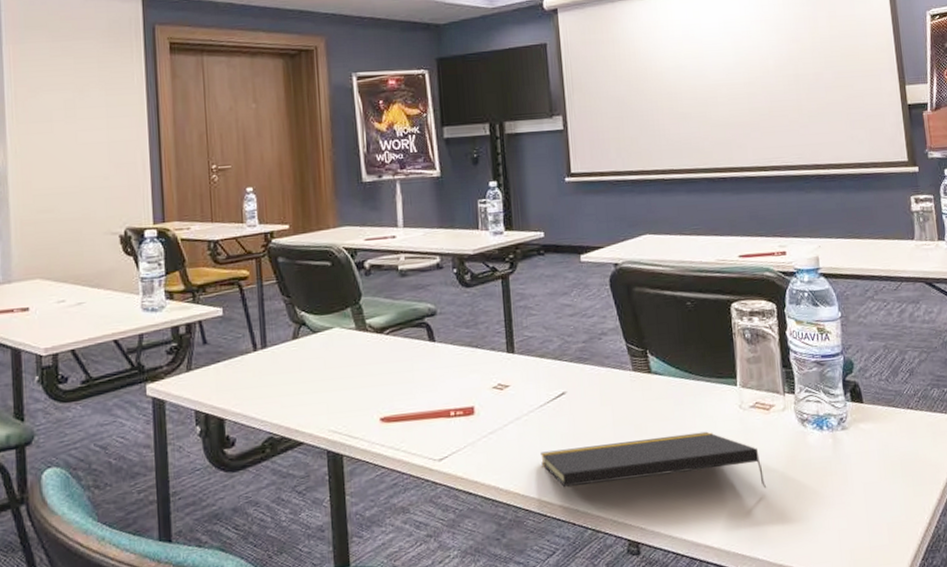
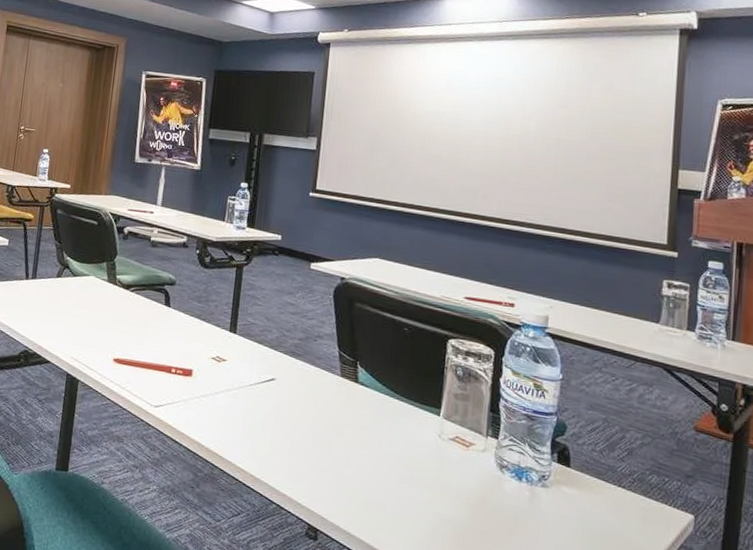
notepad: present [540,431,767,489] -> none [242,424,453,519]

